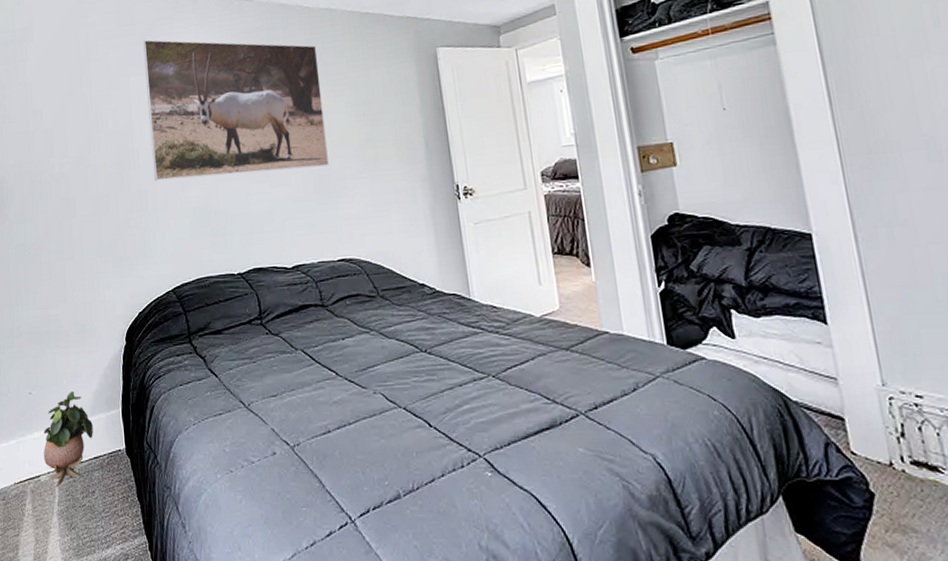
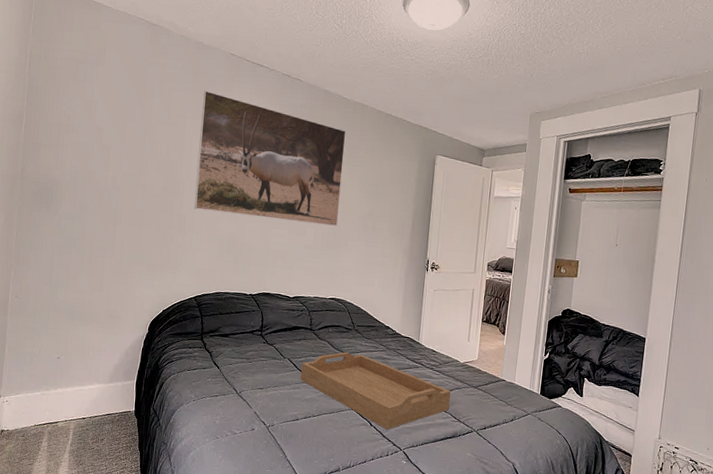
potted plant: present [44,391,93,487] -> none [63,362,110,432]
serving tray: none [320,328,537,430] -> present [301,352,451,430]

